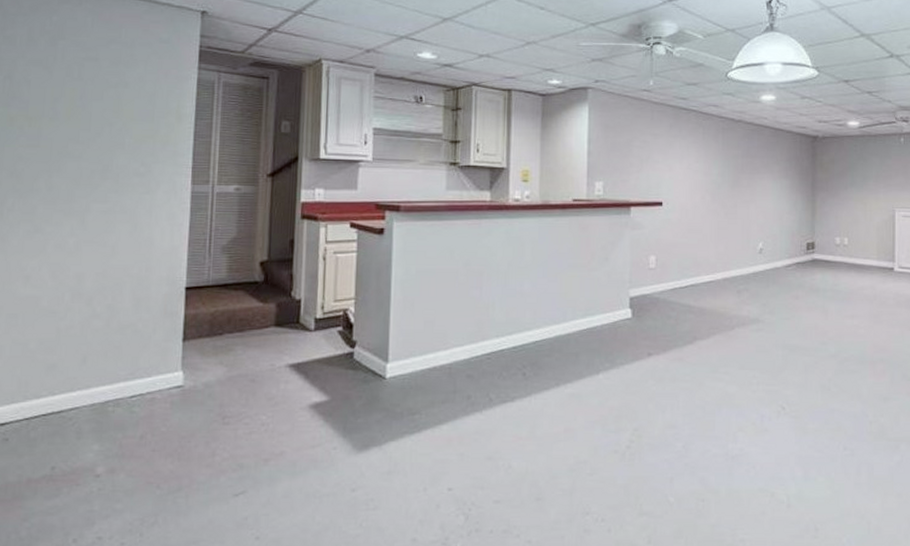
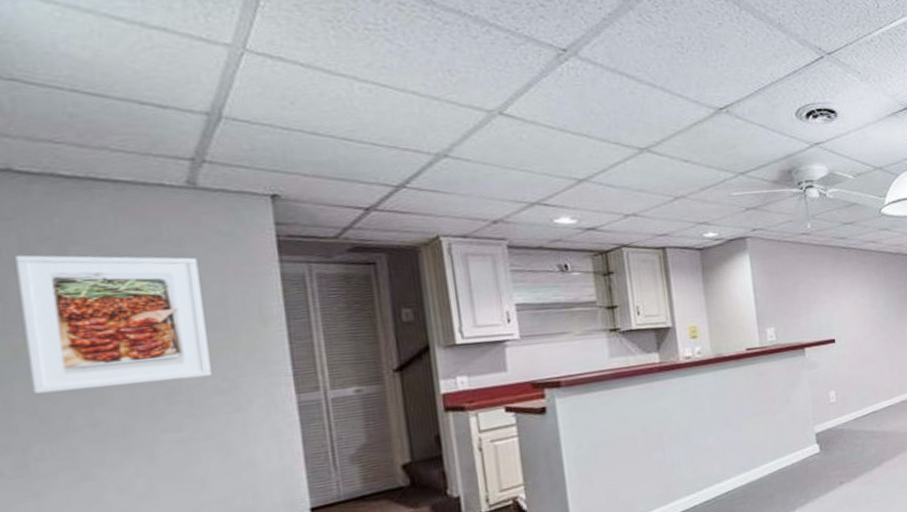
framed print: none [16,44,141,160] -> present [15,255,212,394]

